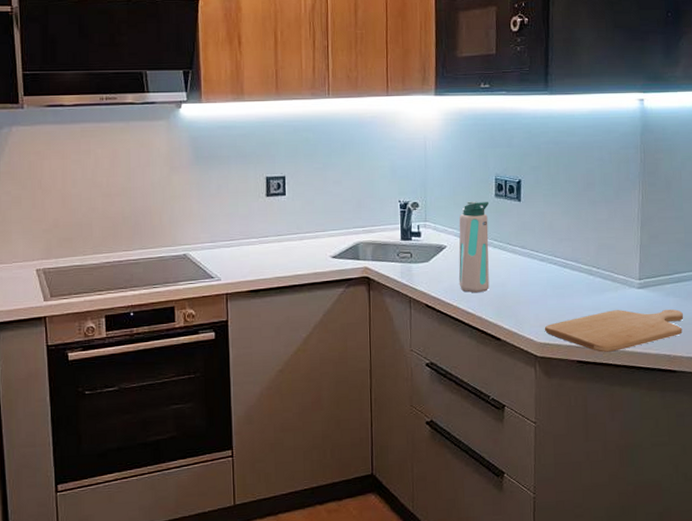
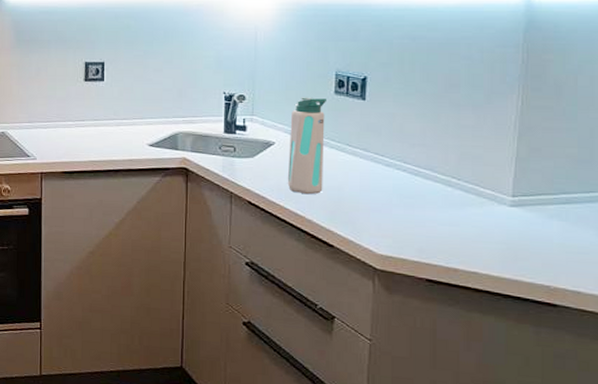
chopping board: present [544,309,684,352] -> none [387,228,571,274]

